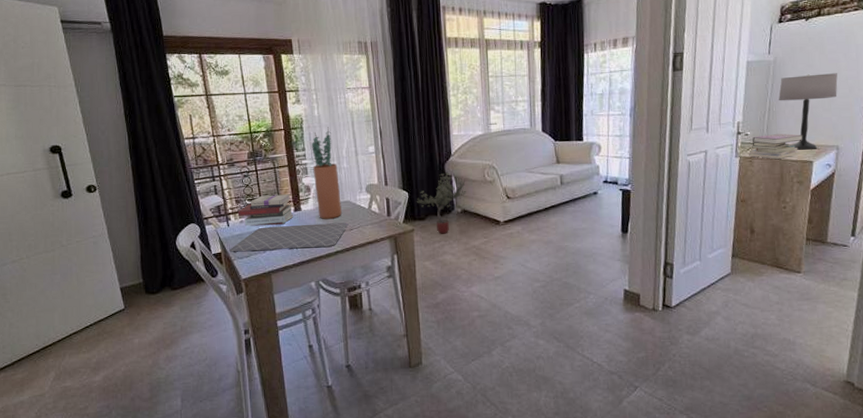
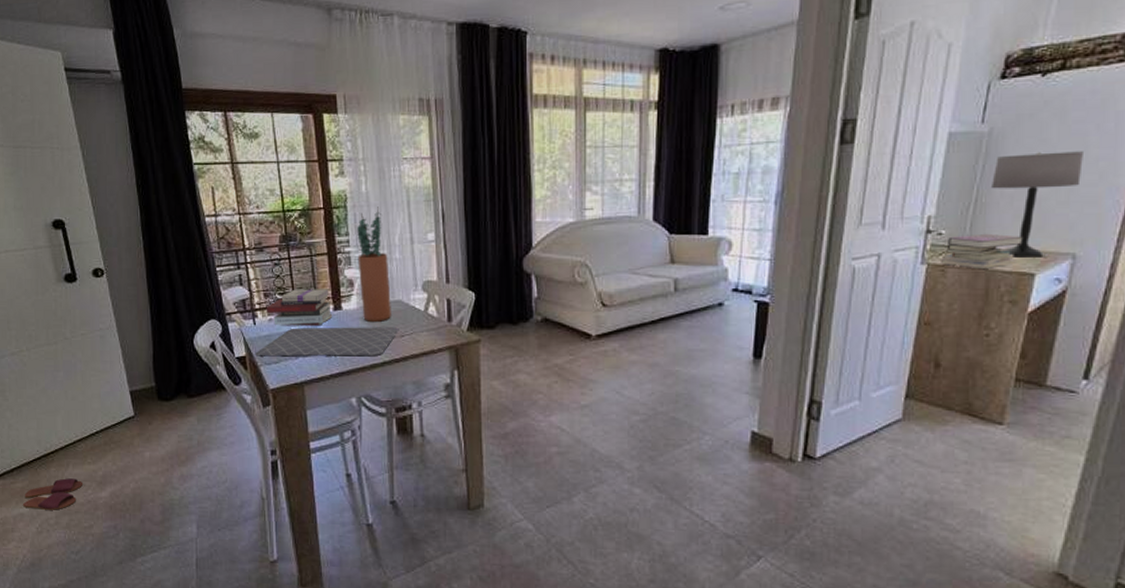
slippers: none [22,367,78,396] -> present [22,478,82,510]
potted tree: present [416,172,466,234] -> none [484,269,549,348]

